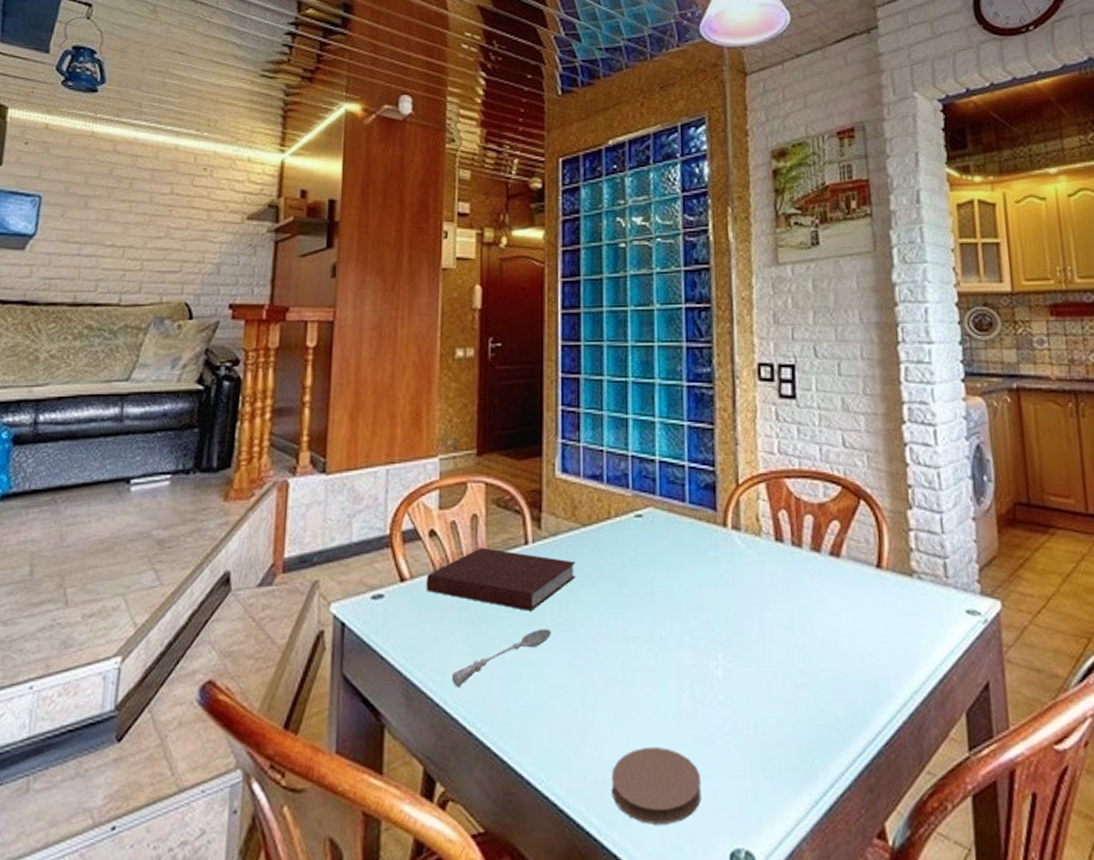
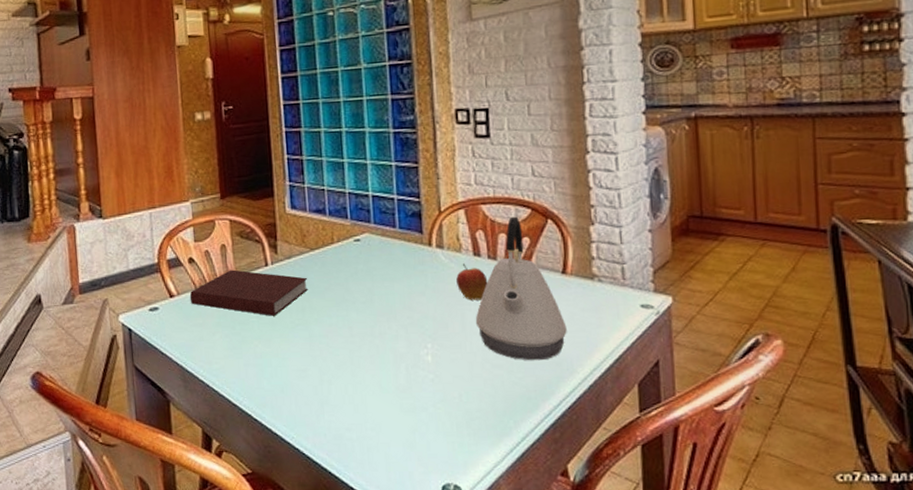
soupspoon: present [451,628,552,687] -> none [216,329,293,373]
coaster: present [611,748,702,824] -> none [346,413,418,467]
fruit: none [755,550,792,598] -> present [456,263,488,301]
kettle: none [775,494,883,680] -> present [475,216,567,361]

